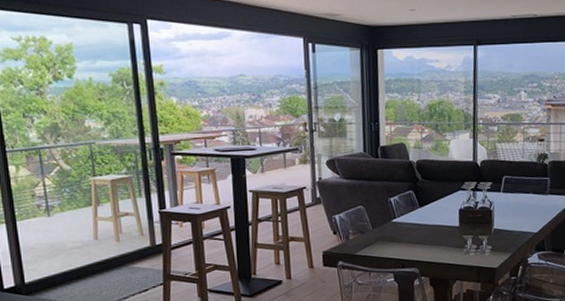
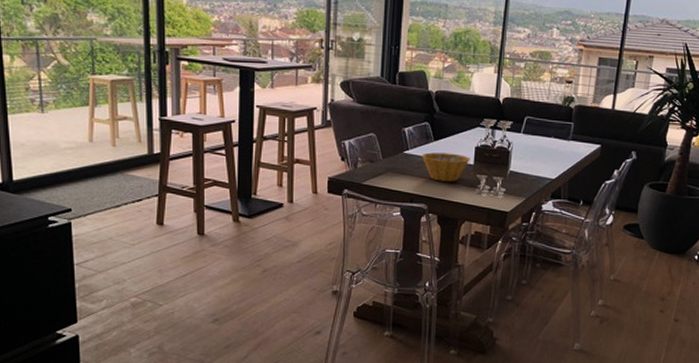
bowl: none [408,217,456,245] -> present [421,152,470,182]

